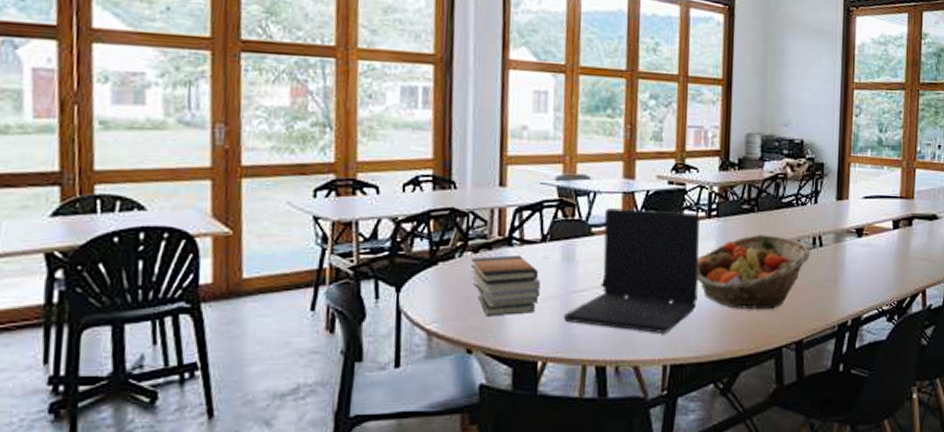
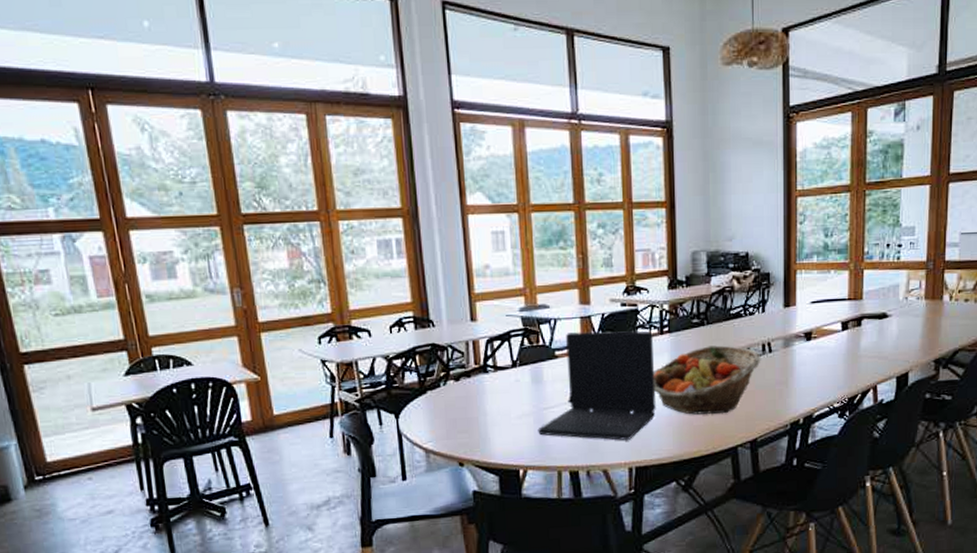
book stack: present [471,255,540,317] -> none [454,380,515,435]

